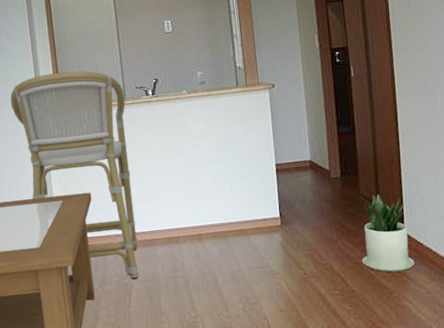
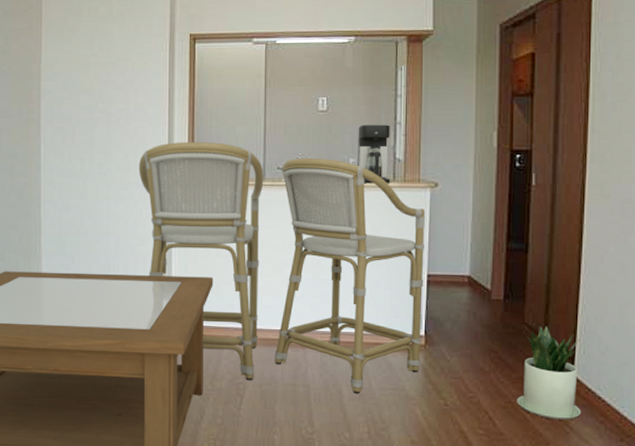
bar stool: none [139,74,280,276] -> present [274,158,426,393]
coffee maker: none [201,38,235,92] -> present [358,124,391,184]

